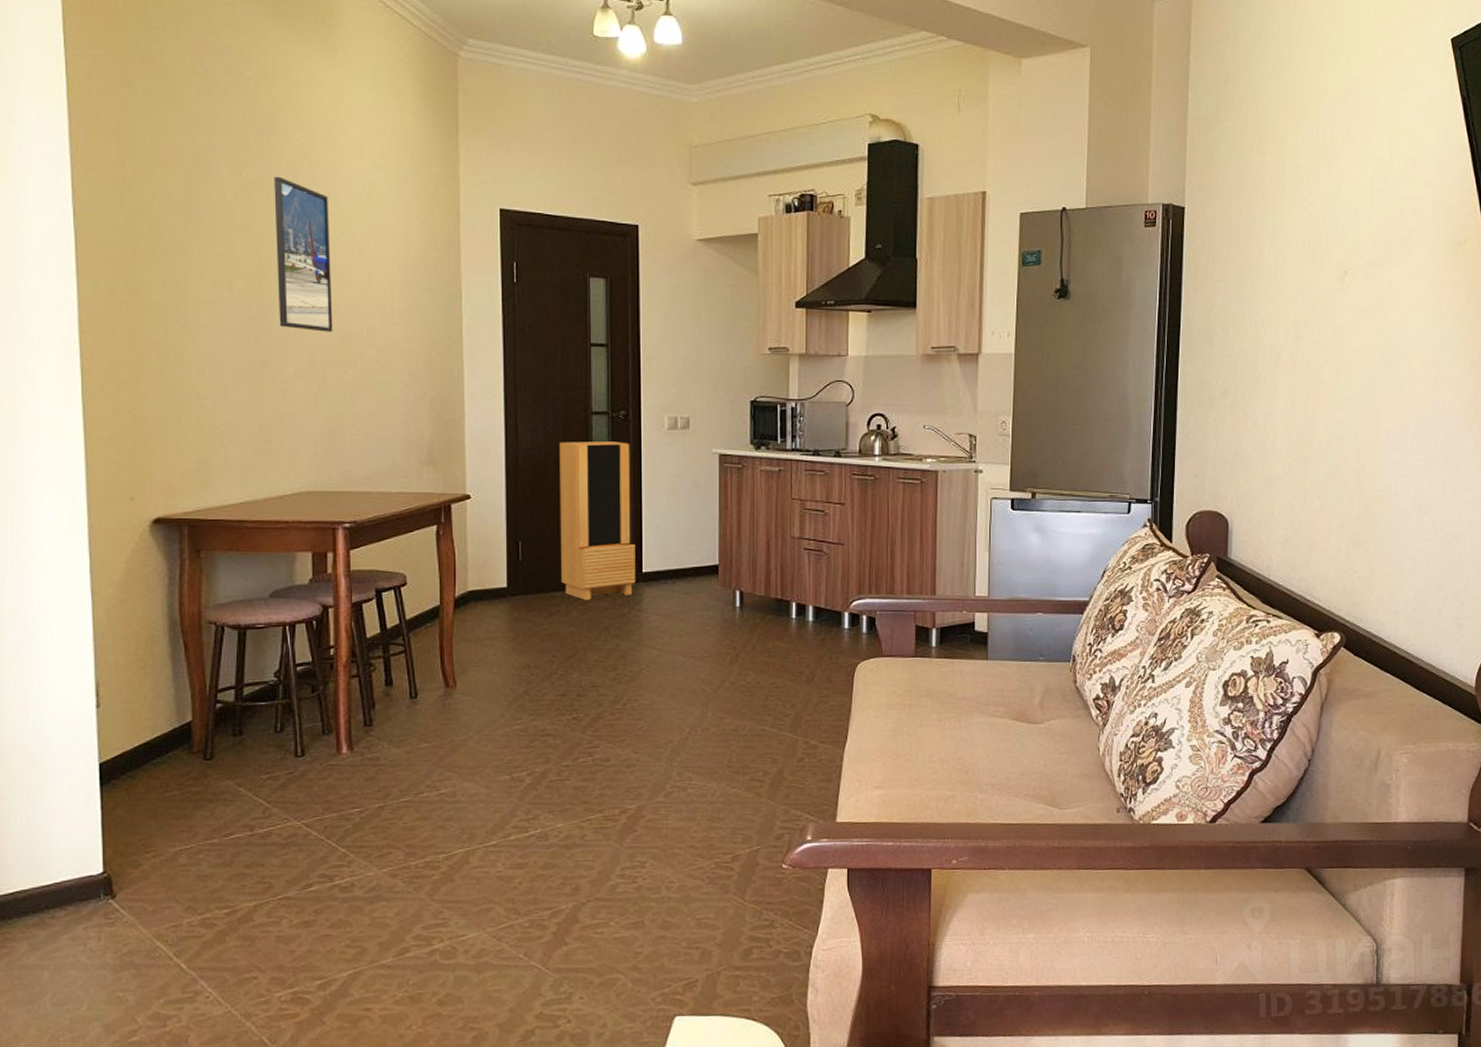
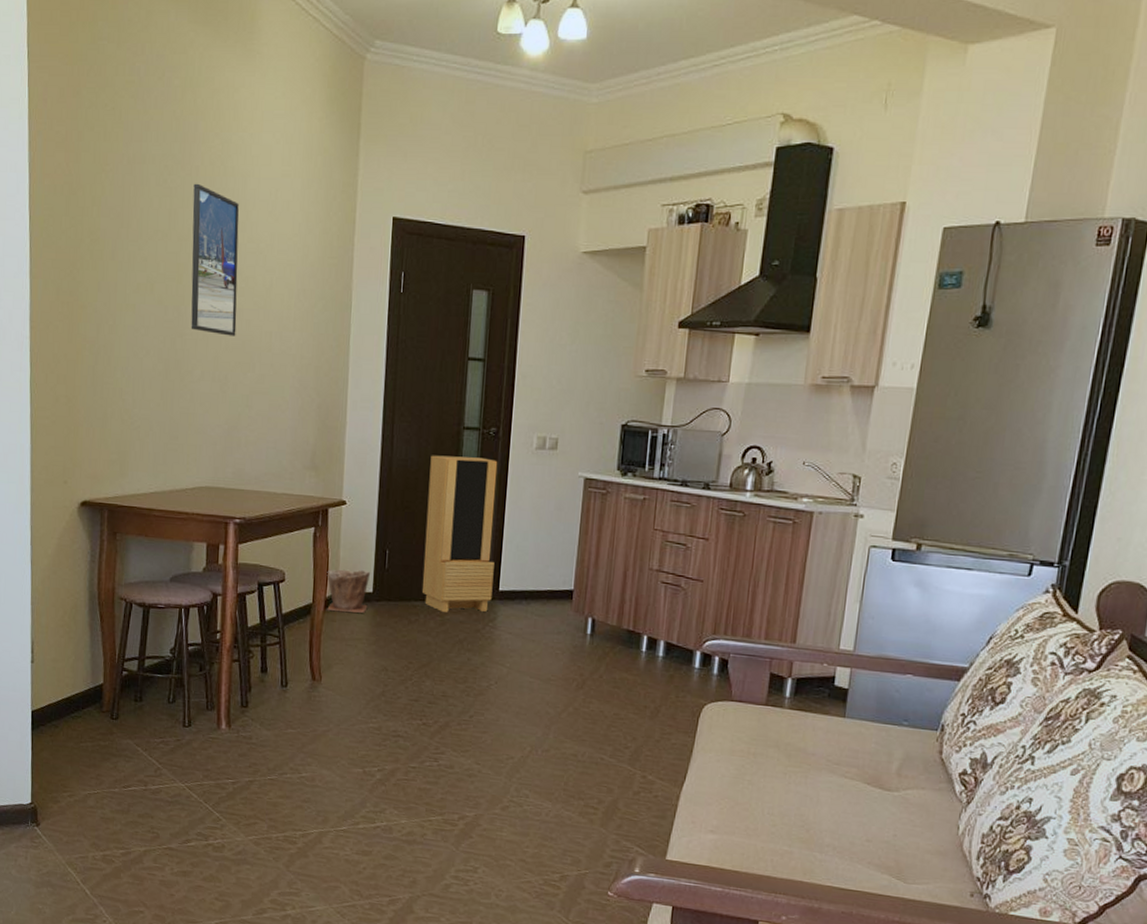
plant pot: none [454,564,503,612] -> present [326,569,370,613]

